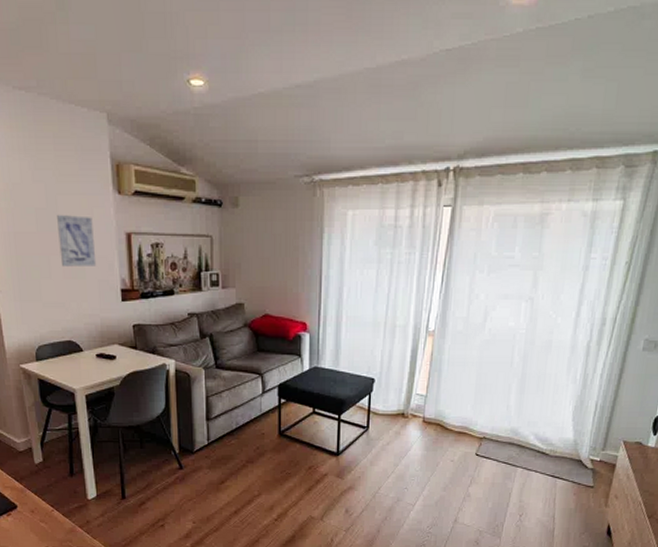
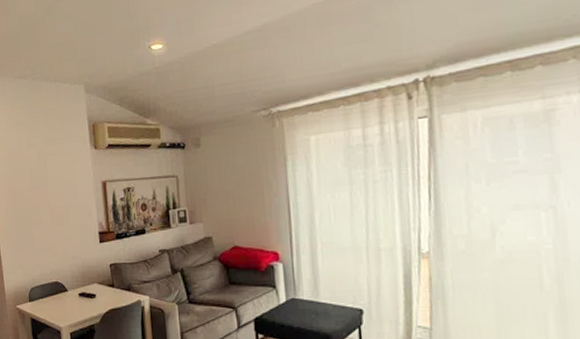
wall art: present [57,214,97,268] -> none [46,171,78,217]

